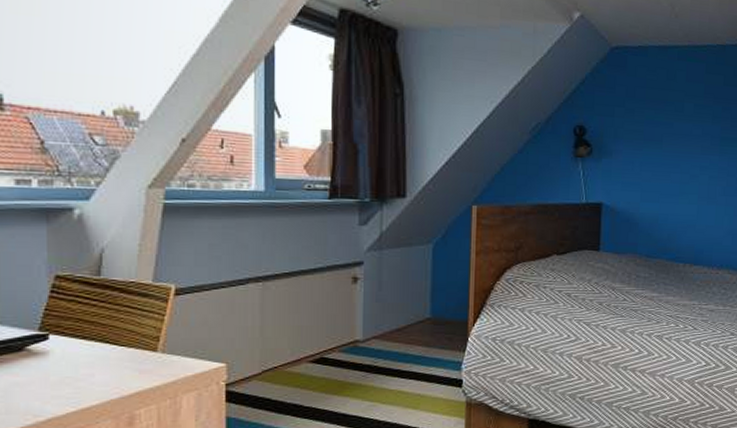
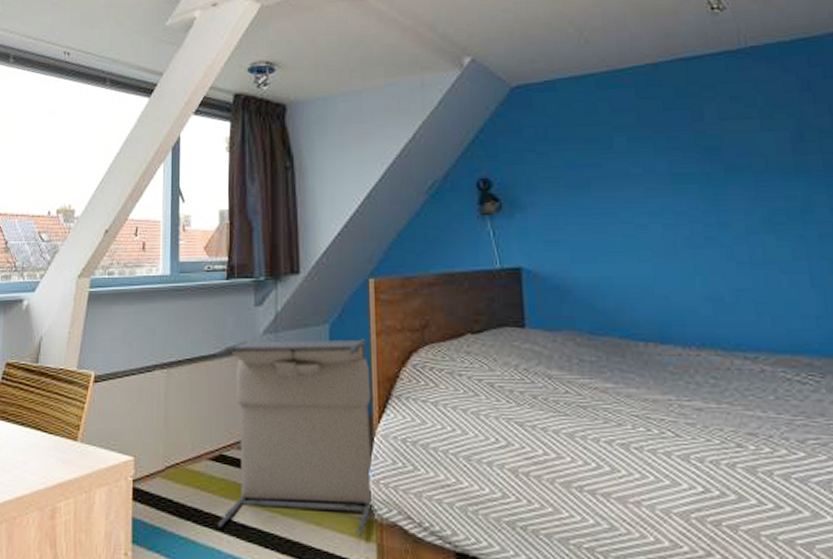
laundry hamper: none [317,256,468,418] -> present [216,339,375,535]

